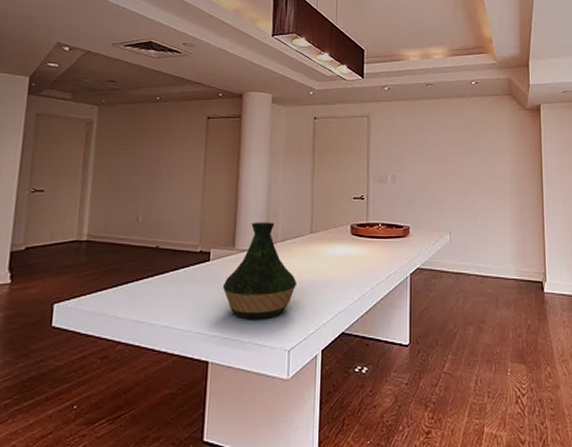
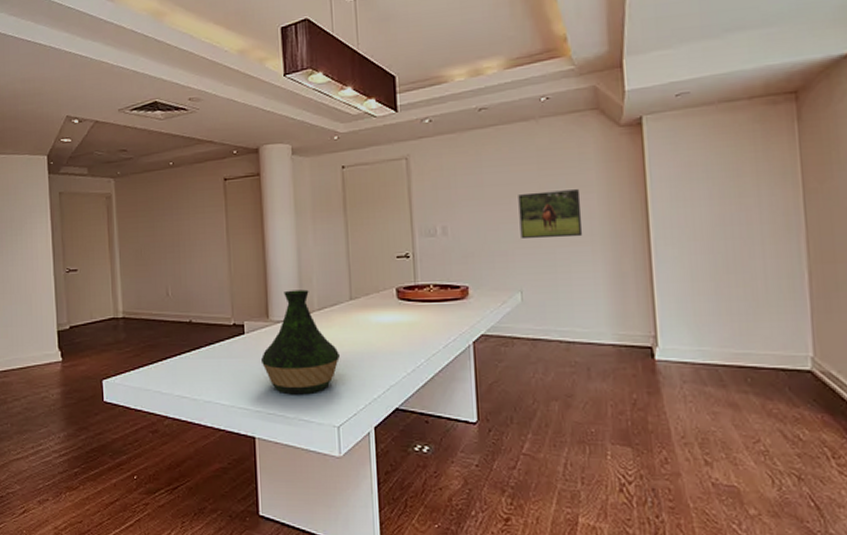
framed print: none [452,153,497,192] -> present [518,189,583,239]

